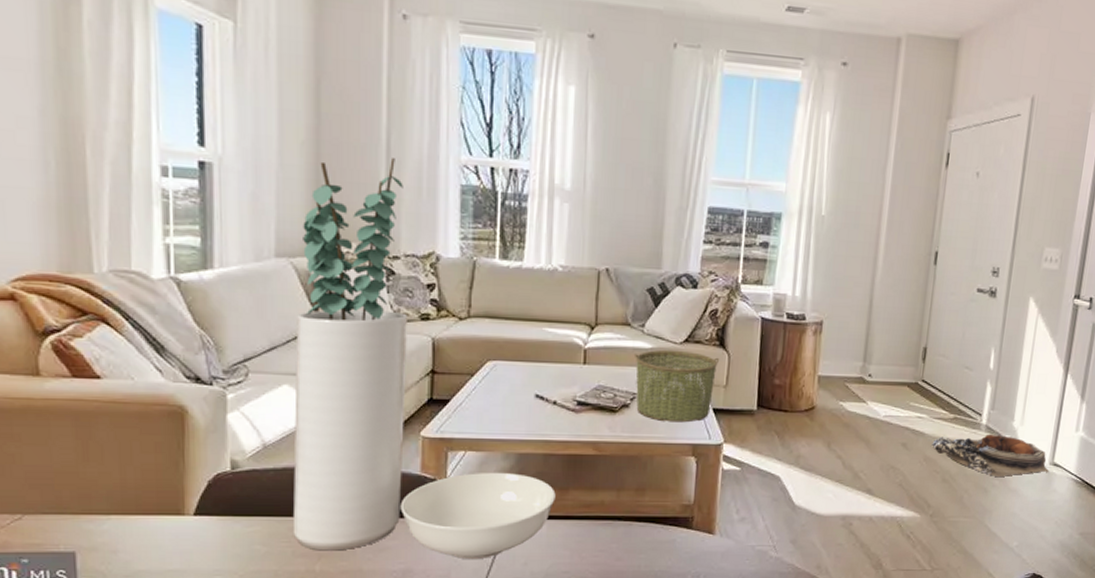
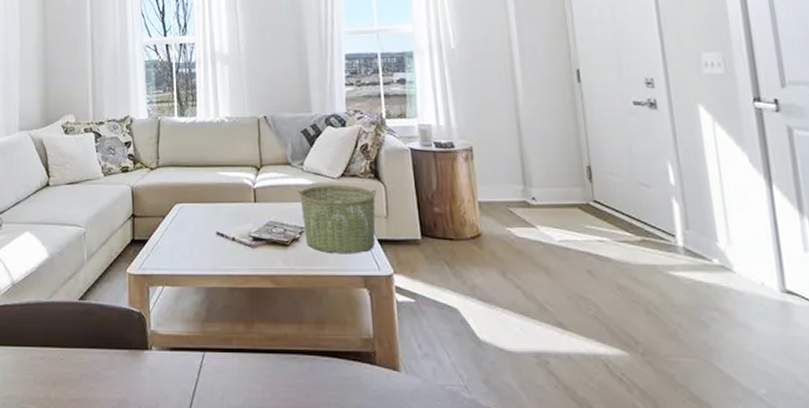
vase: present [292,158,407,551] -> none [33,47,115,379]
bowl: present [400,472,556,560] -> none [114,305,243,392]
dog bed: present [932,434,1049,478] -> none [622,257,782,309]

